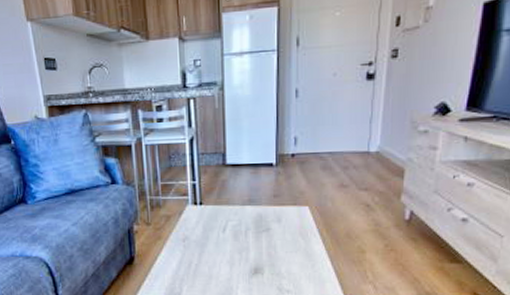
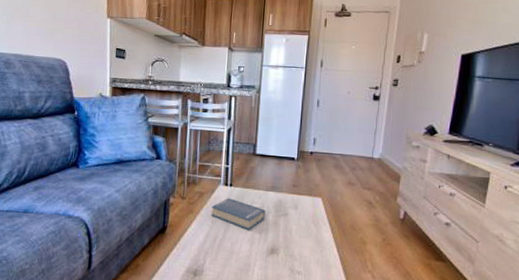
hardback book: none [182,218,244,251] -> present [211,198,266,230]

